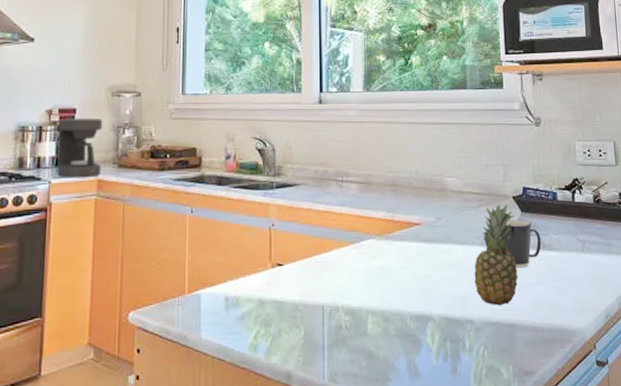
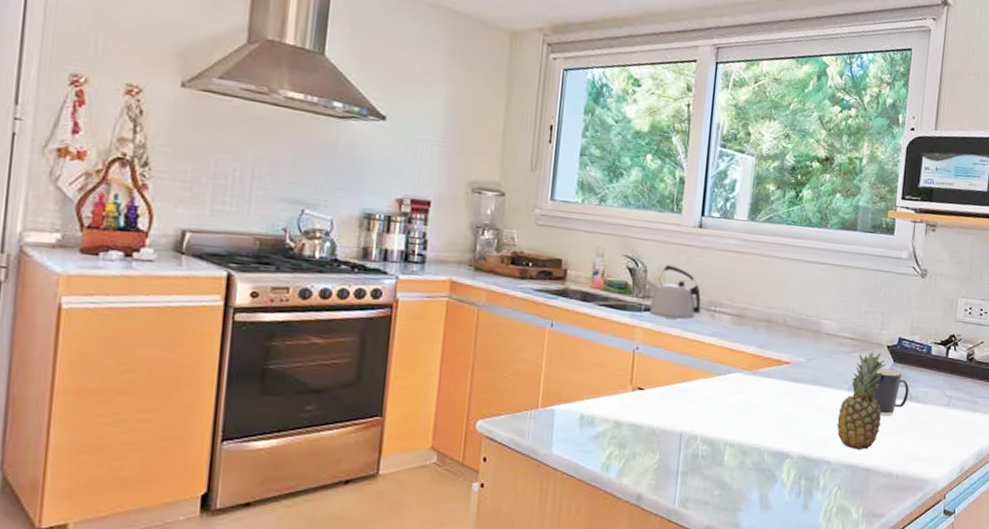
coffee maker: present [57,117,103,178] -> none [405,210,460,278]
kettle: none [273,142,328,195] -> present [644,265,701,321]

